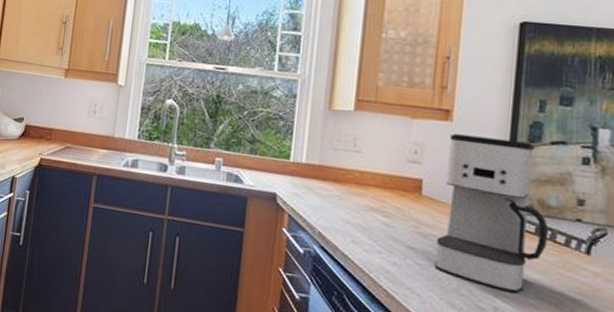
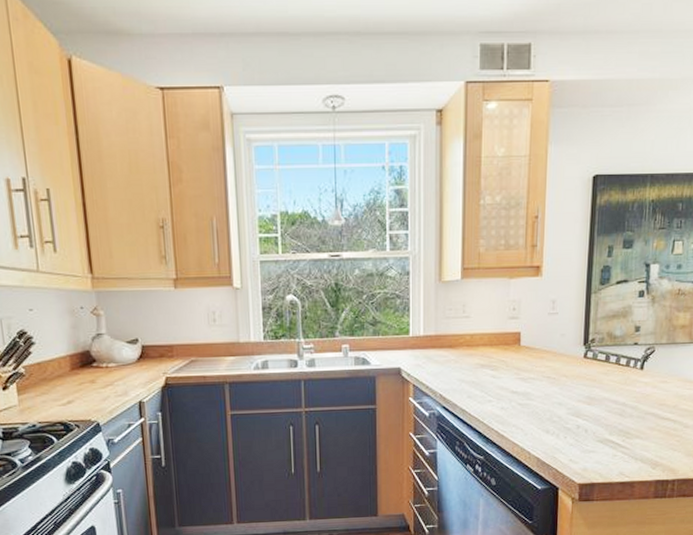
coffee maker: present [434,134,548,294] -> none [533,285,615,412]

